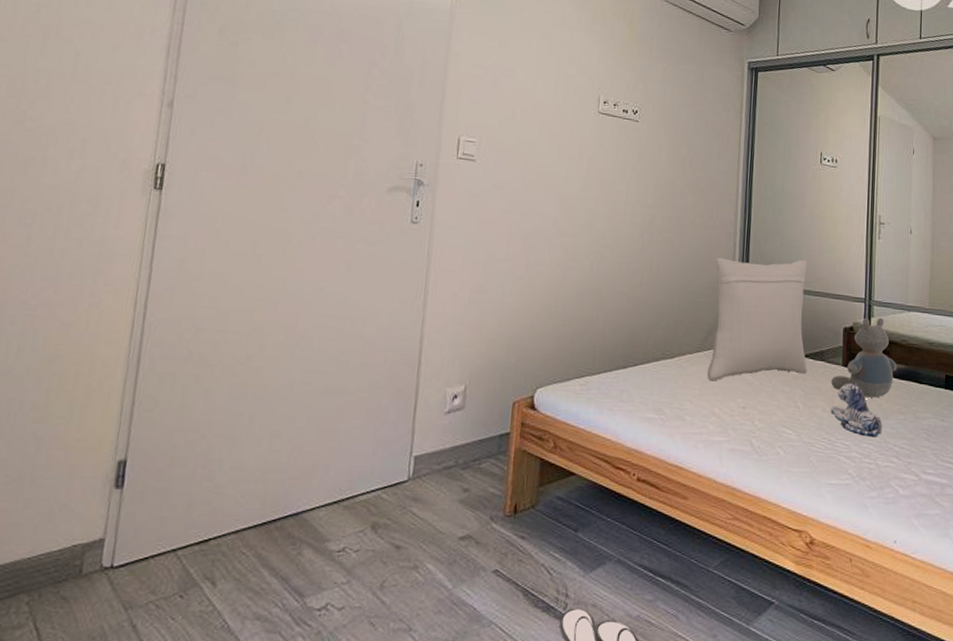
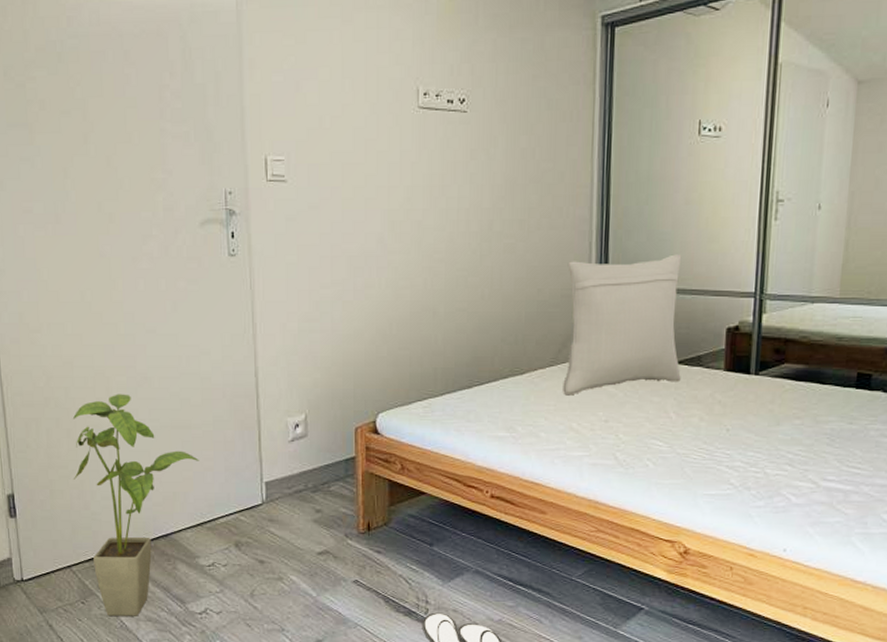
house plant: none [201,352,348,614] -> present [72,394,199,617]
stuffed animal: present [831,317,897,398] -> none [710,312,795,403]
plush toy: present [831,383,882,437] -> none [709,388,773,445]

